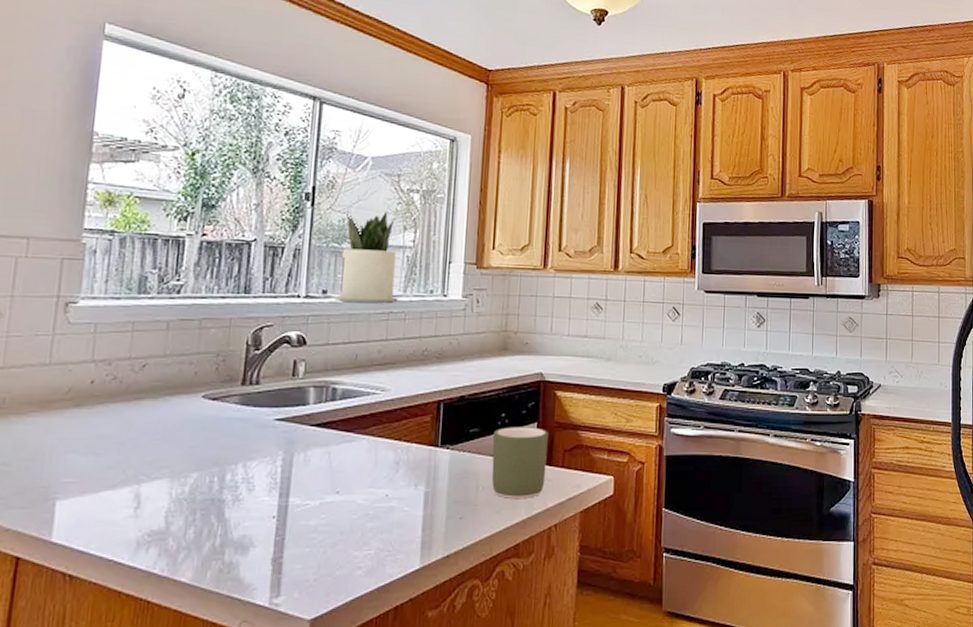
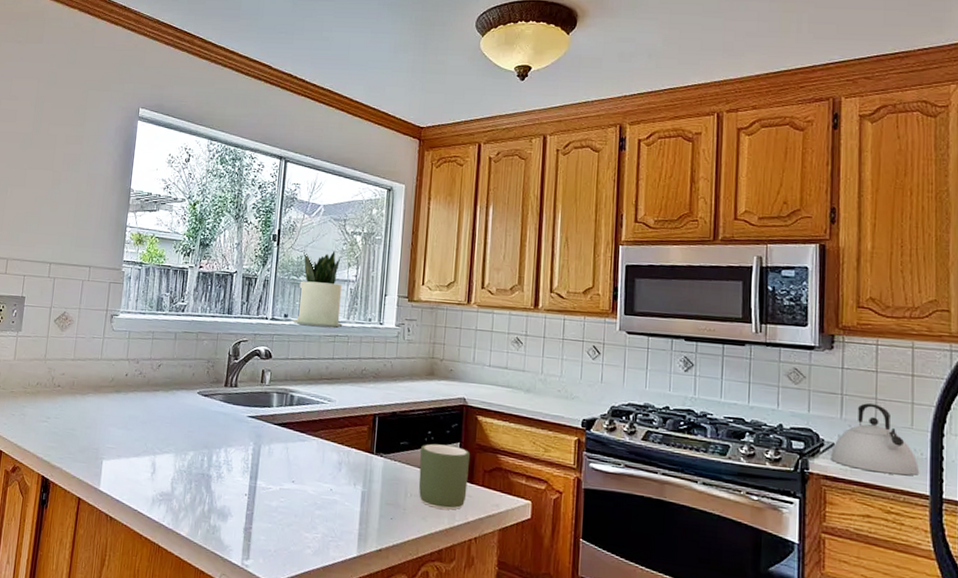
kettle: none [877,345,943,407] -> present [829,403,919,476]

